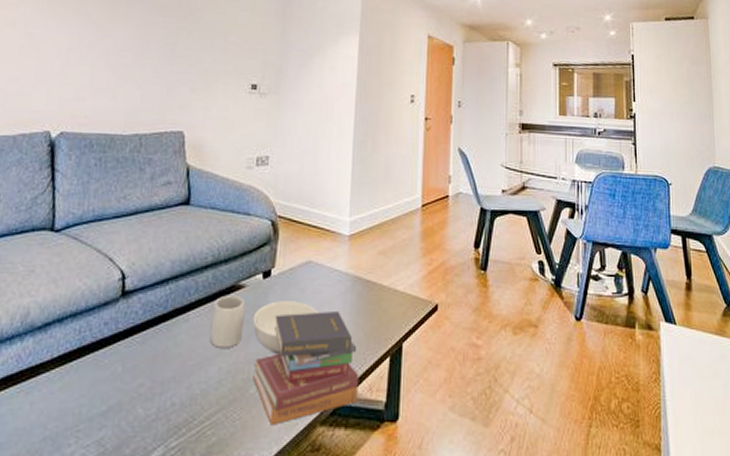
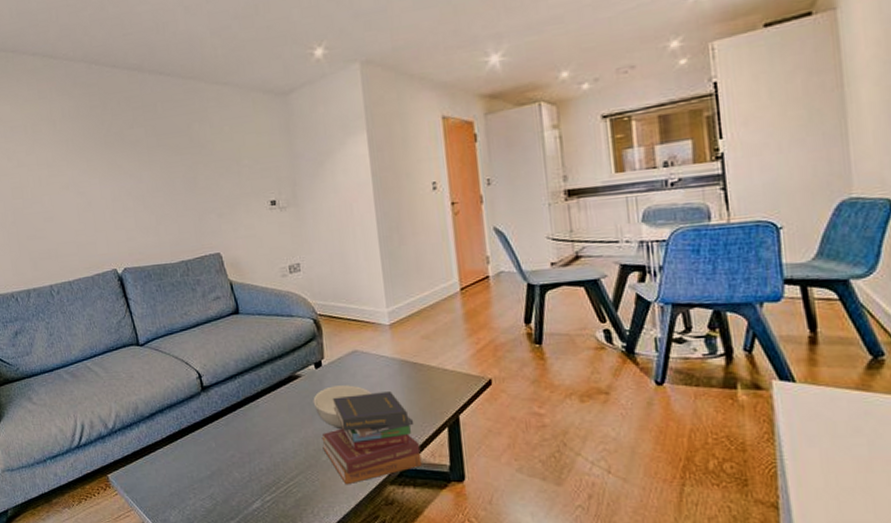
mug: present [210,295,246,348] -> none [277,383,307,426]

